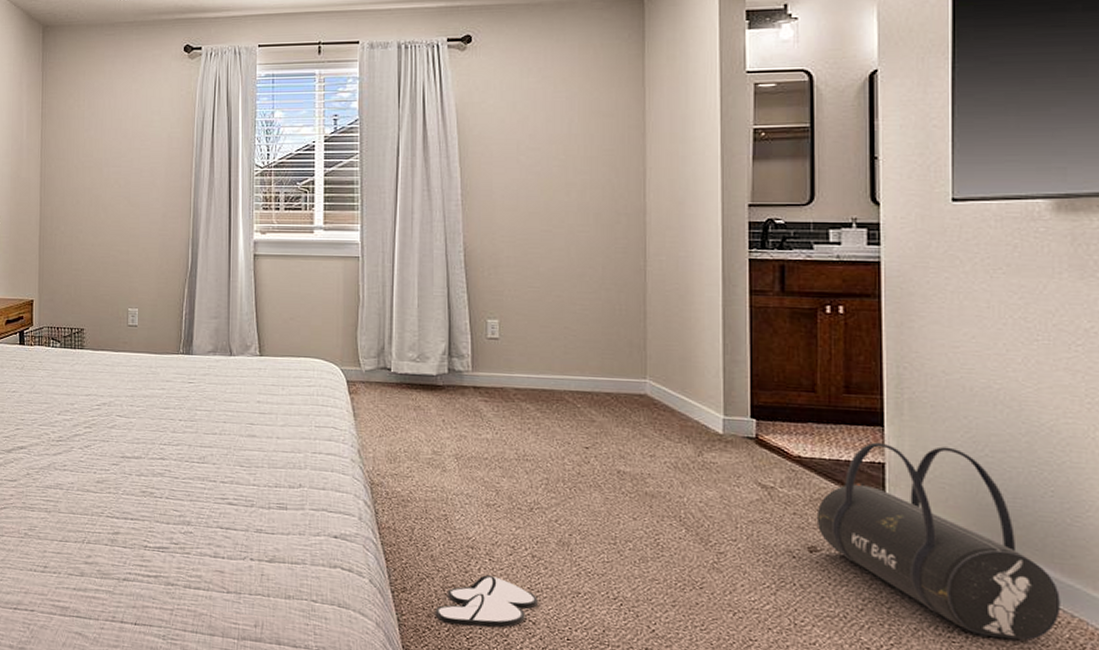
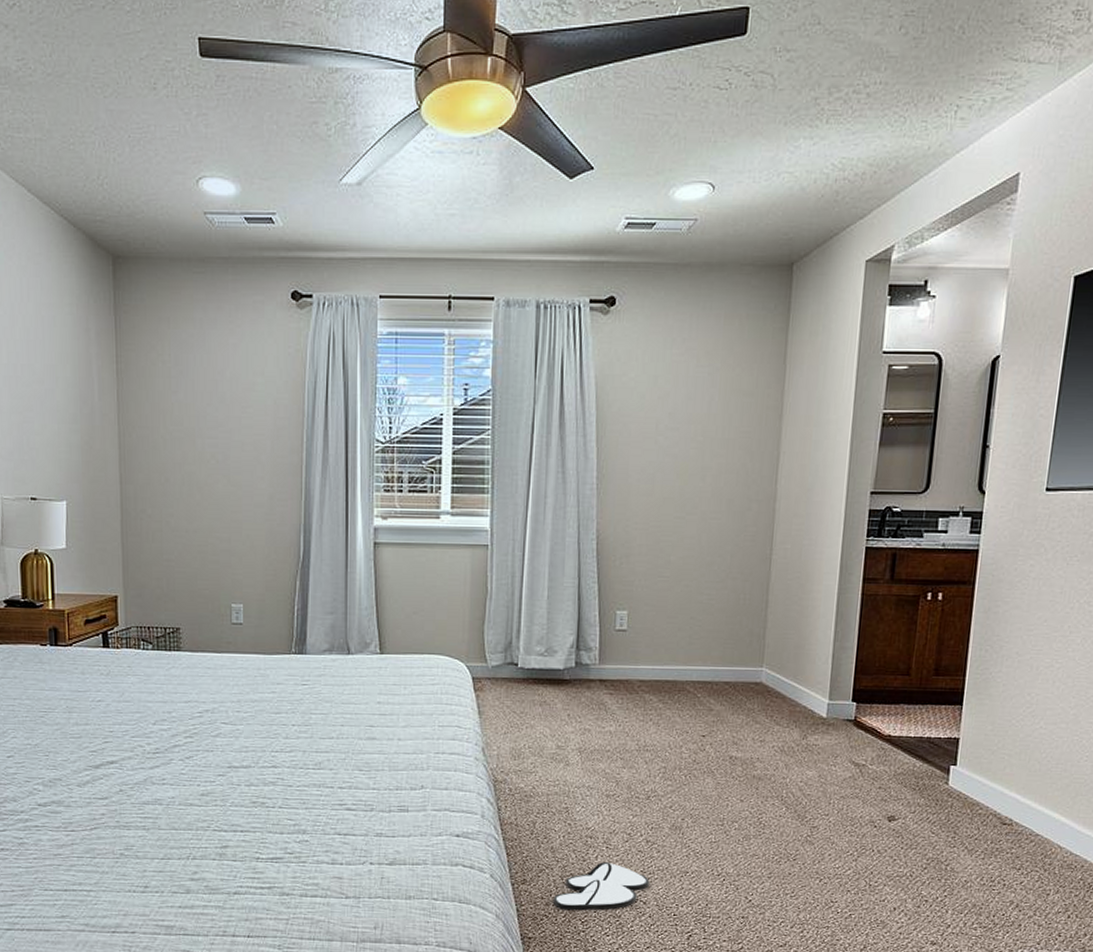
duffel bag: present [816,442,1061,640] -> none [897,720,1080,883]

